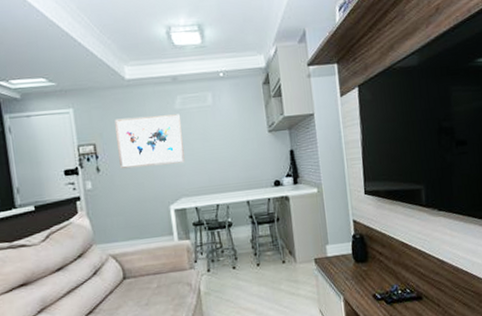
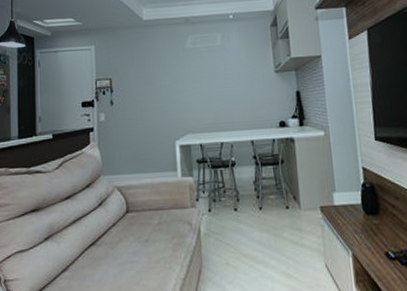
wall art: present [114,114,185,170] -> none [130,53,192,104]

